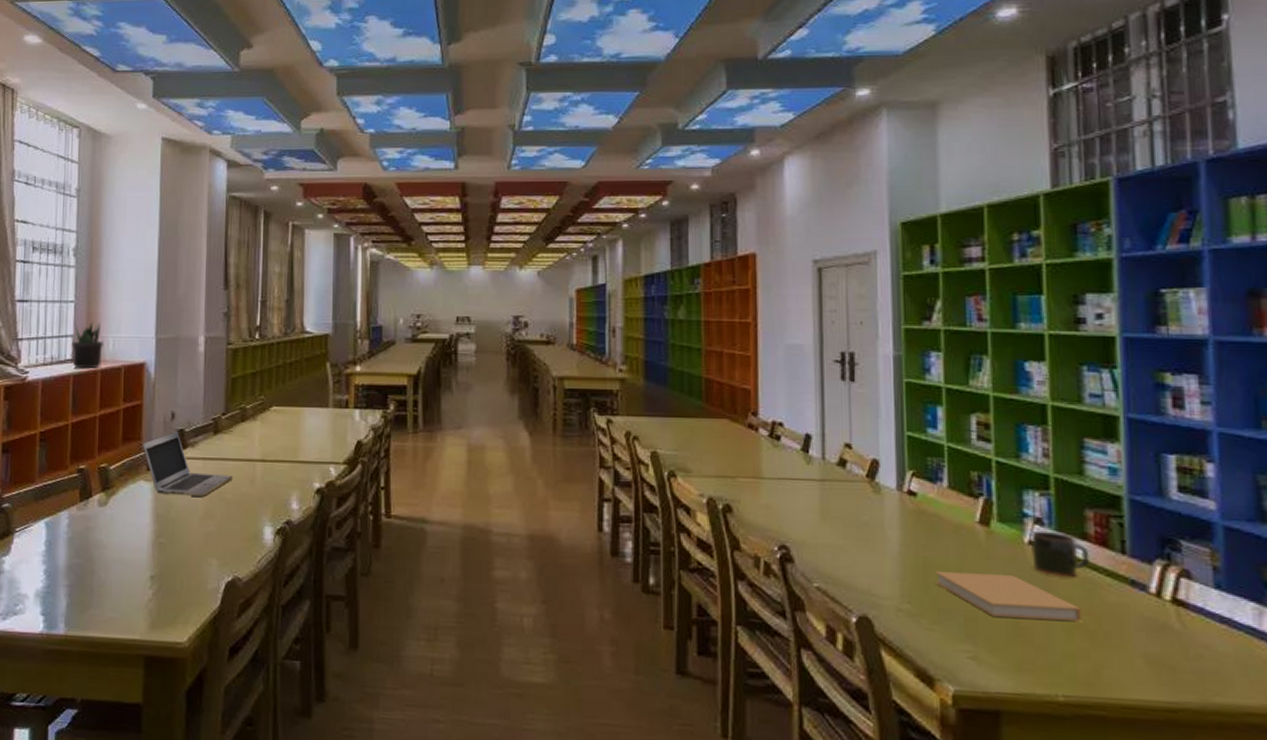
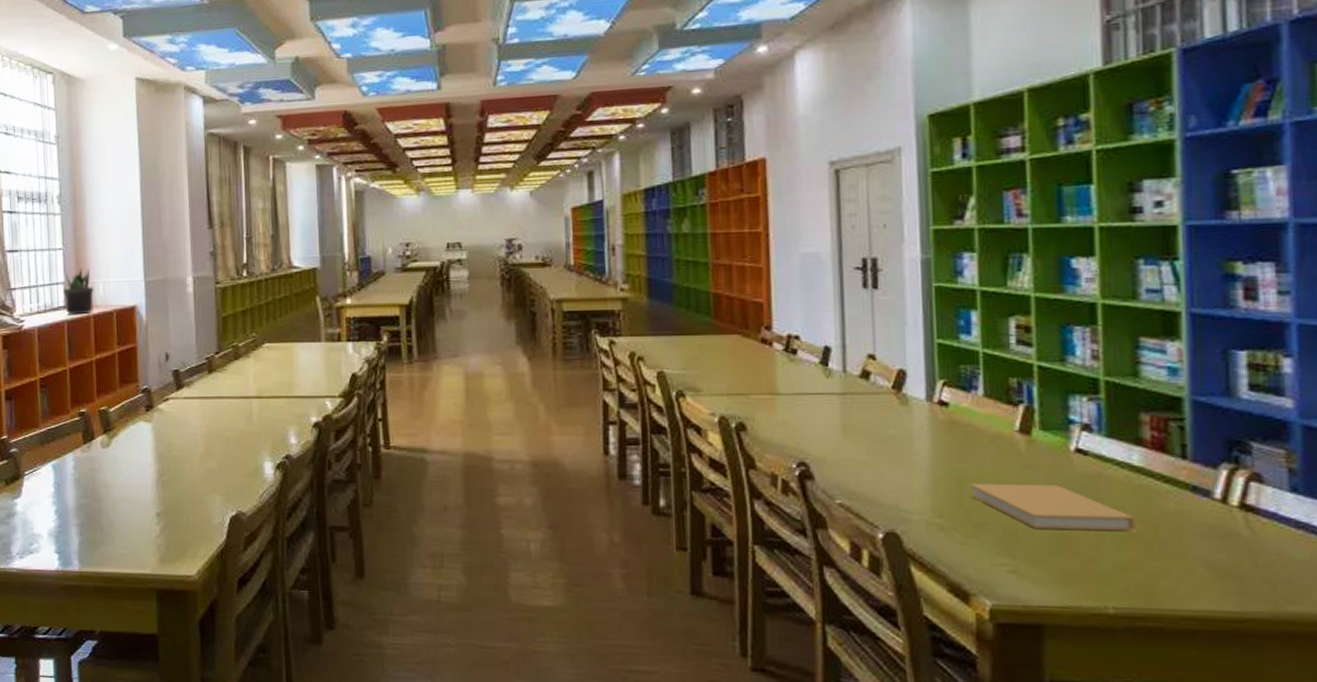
laptop: present [142,431,233,497] -> none [139,372,230,435]
mug: present [1030,530,1091,577] -> none [1076,437,1146,484]

